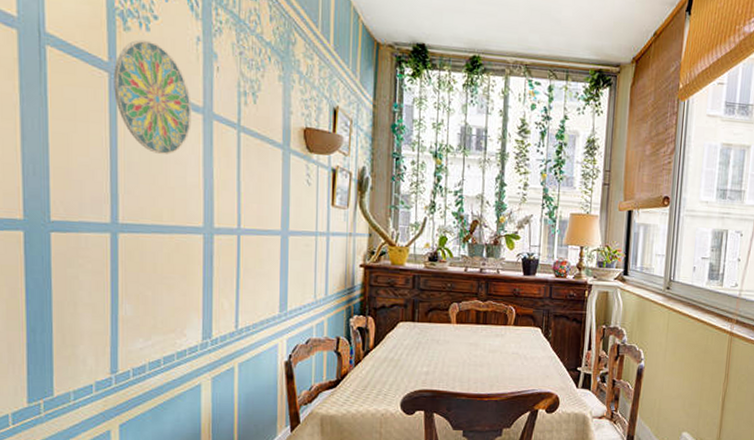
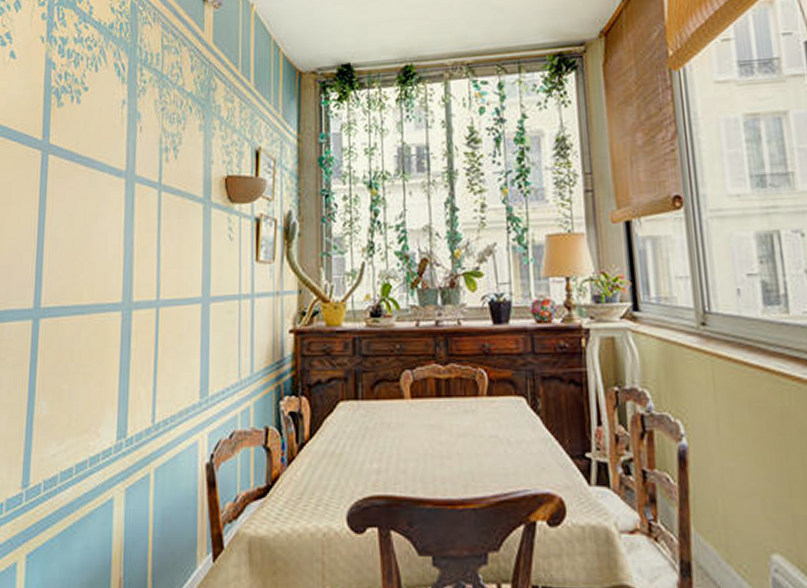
decorative plate: present [114,39,192,155] -> none [45,112,115,228]

